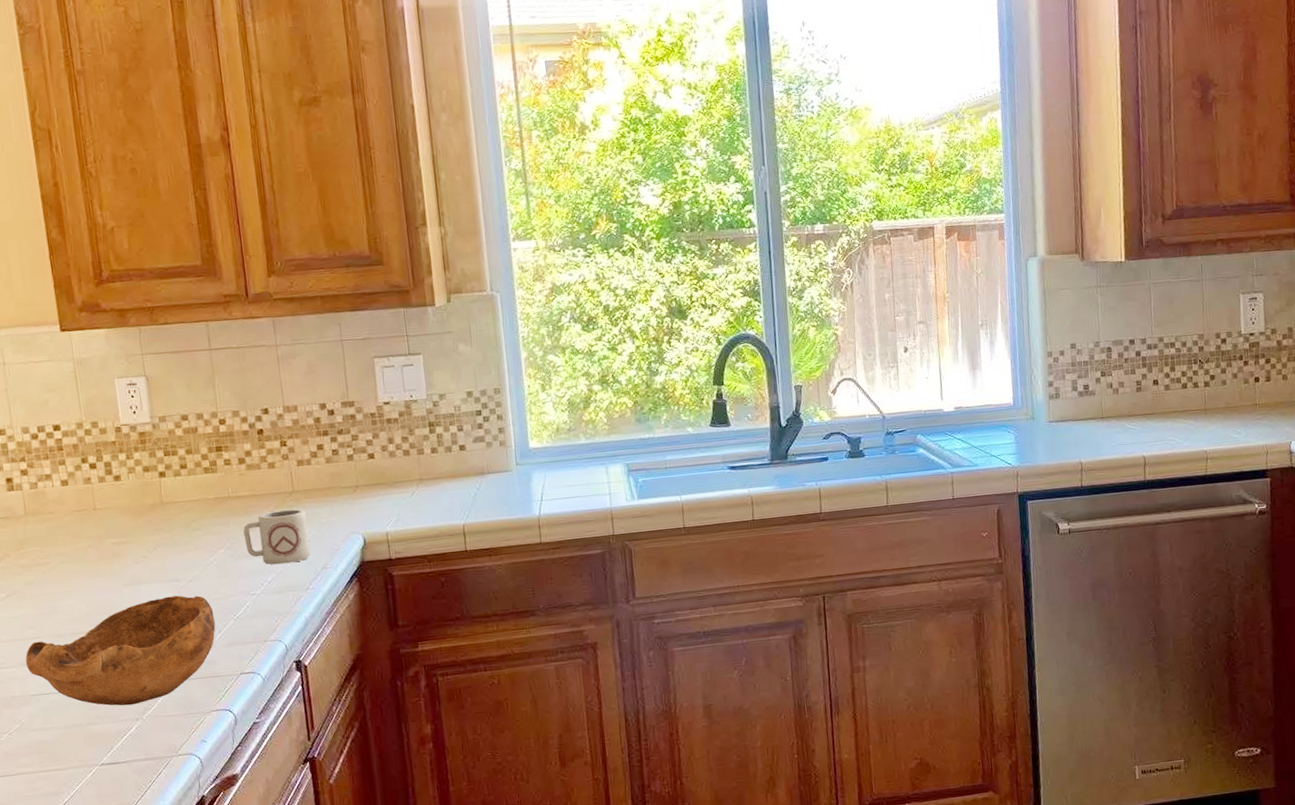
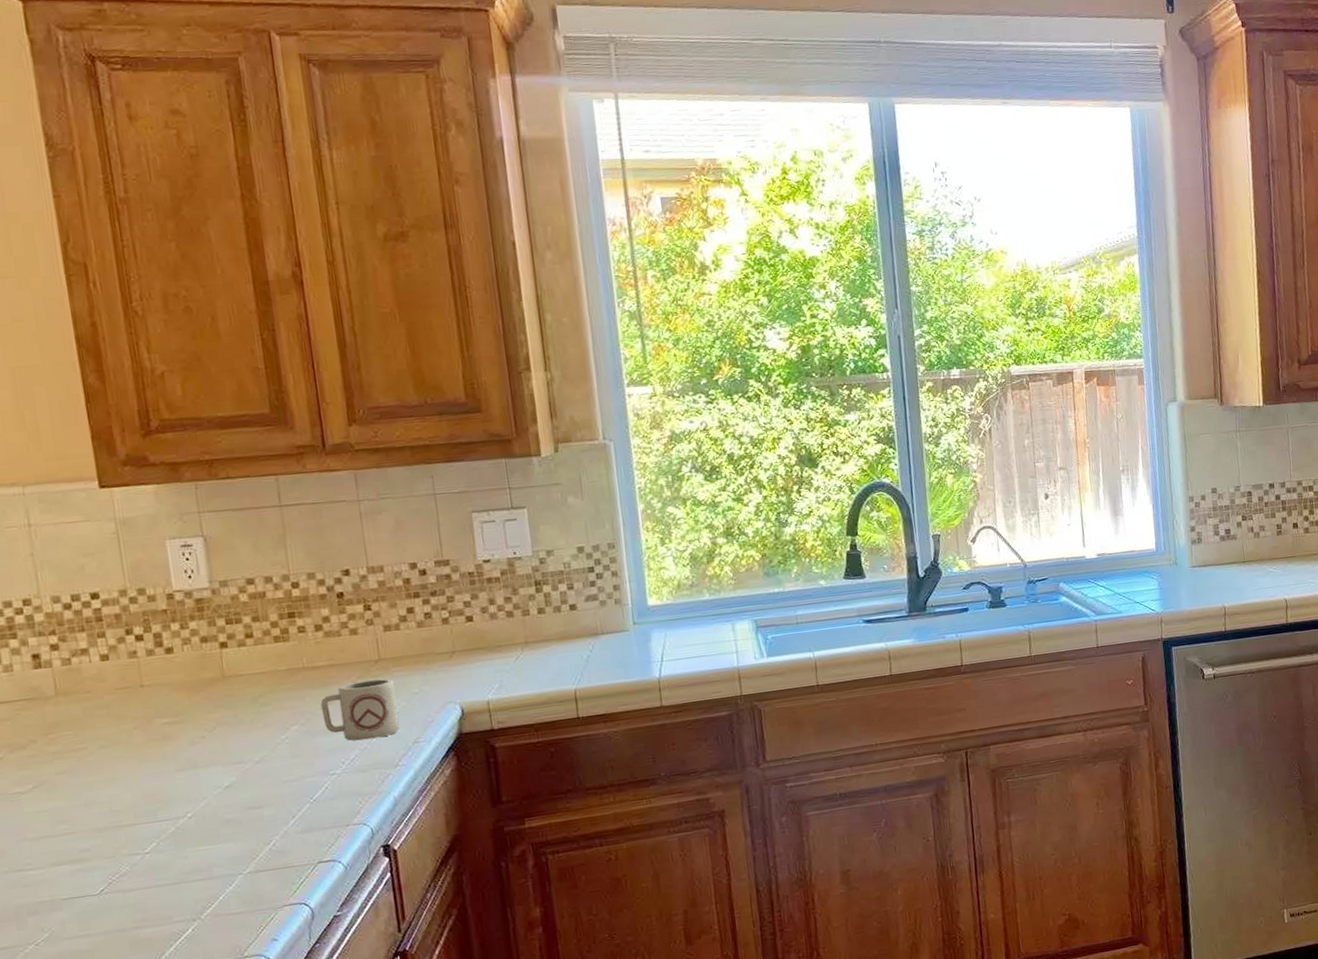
bowl: present [25,595,216,706] -> none [55,778,289,906]

